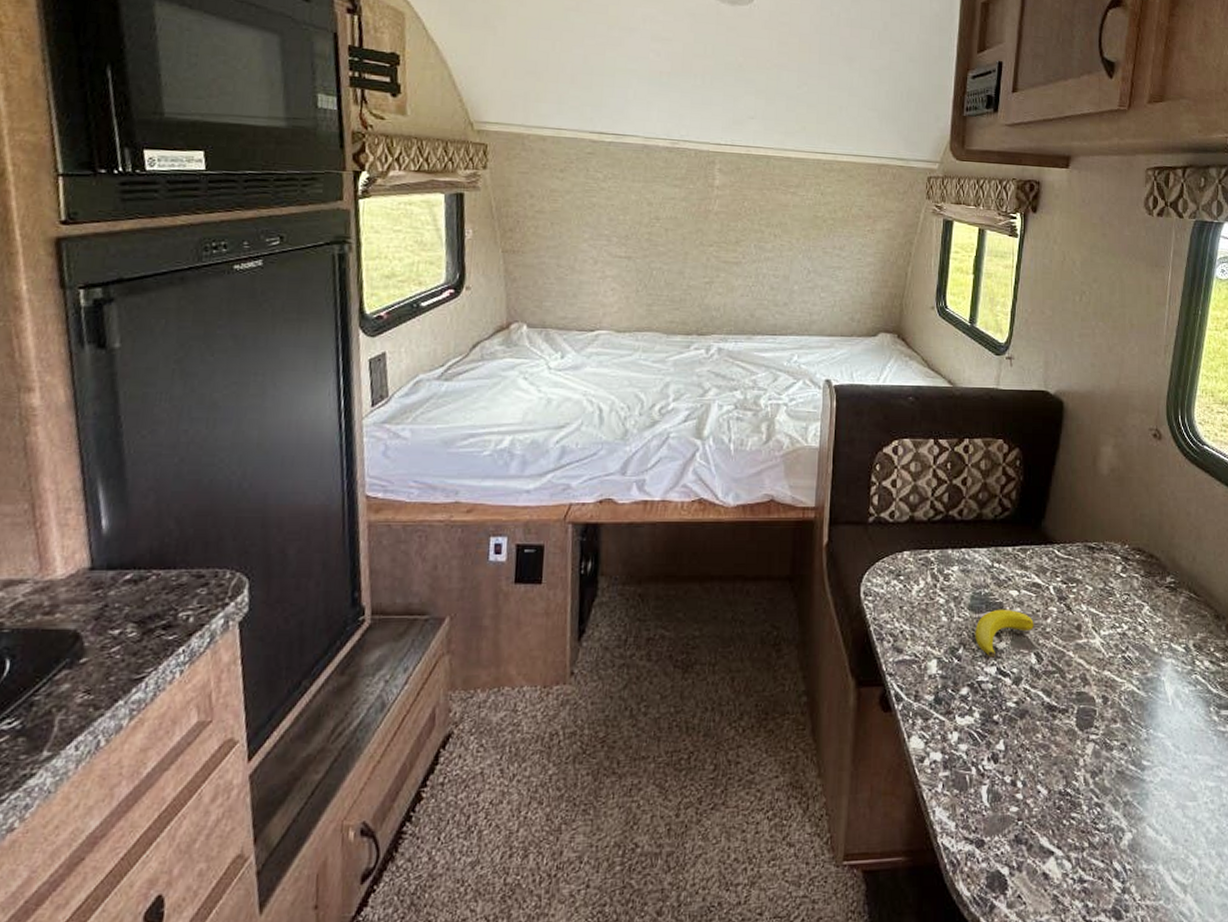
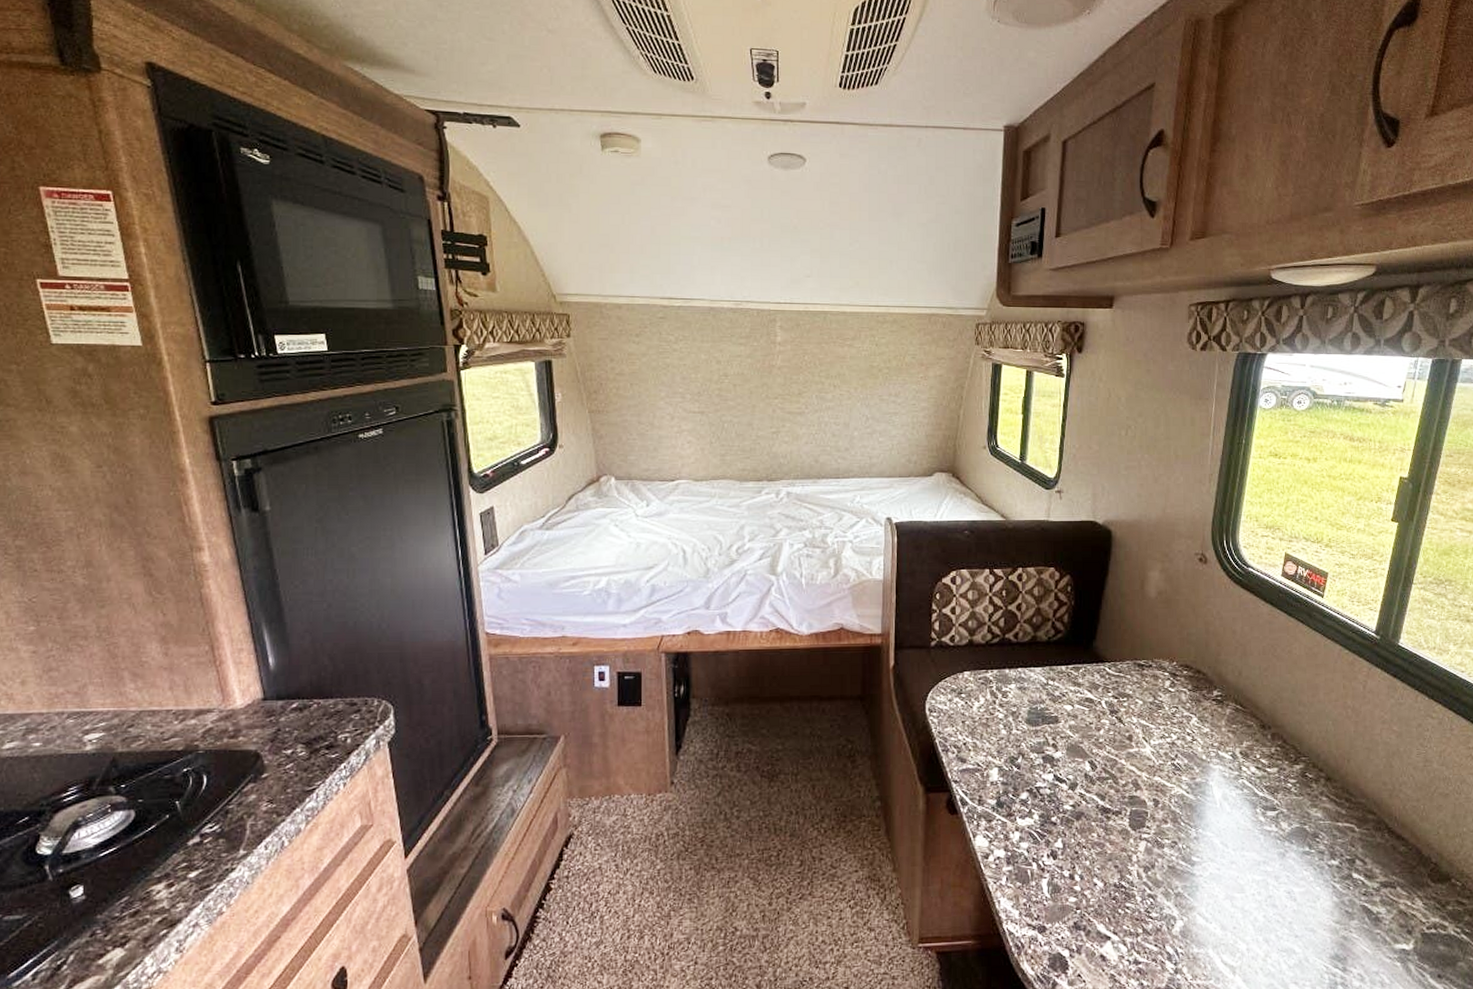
banana: present [975,609,1034,659] -> none [1032,722,1088,767]

